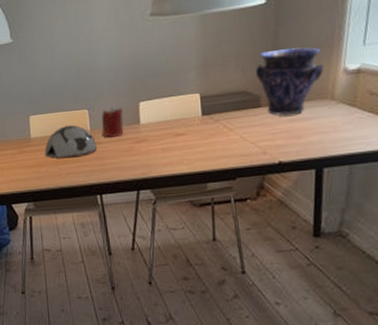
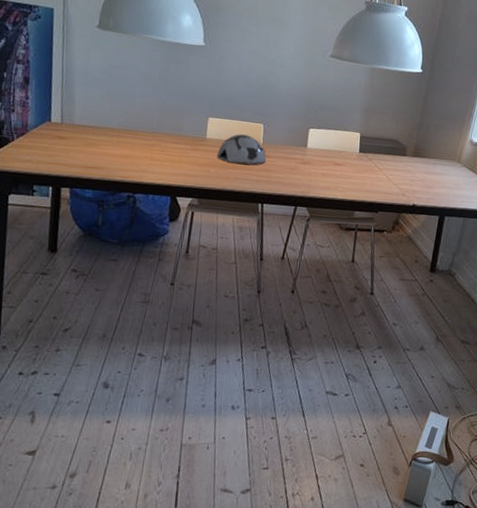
candle: present [101,106,124,139] -> none [272,126,294,156]
vase: present [256,47,324,116] -> none [406,111,457,169]

